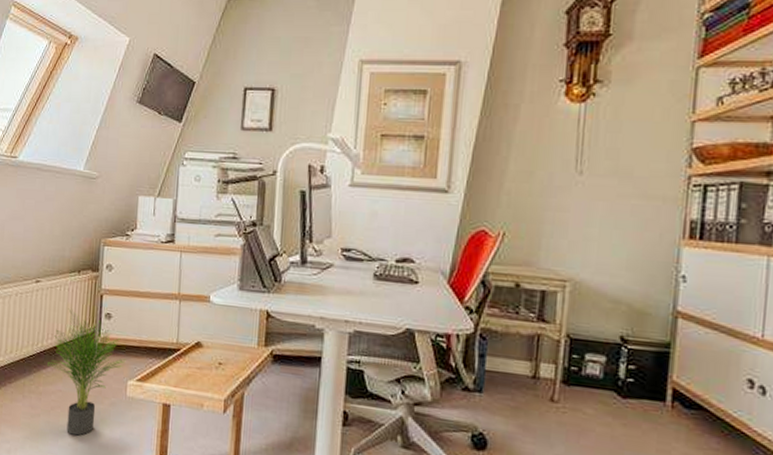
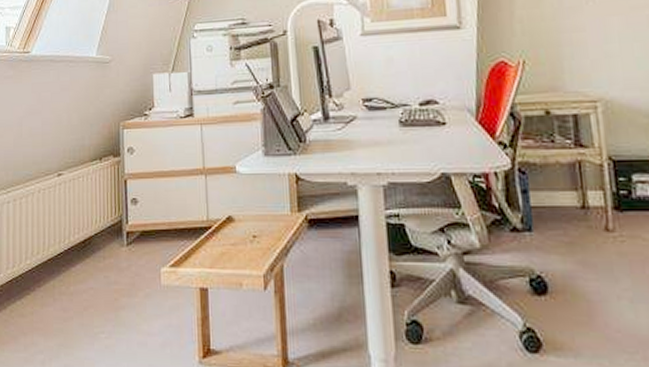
potted plant: present [47,308,126,436] -> none [76,198,157,336]

